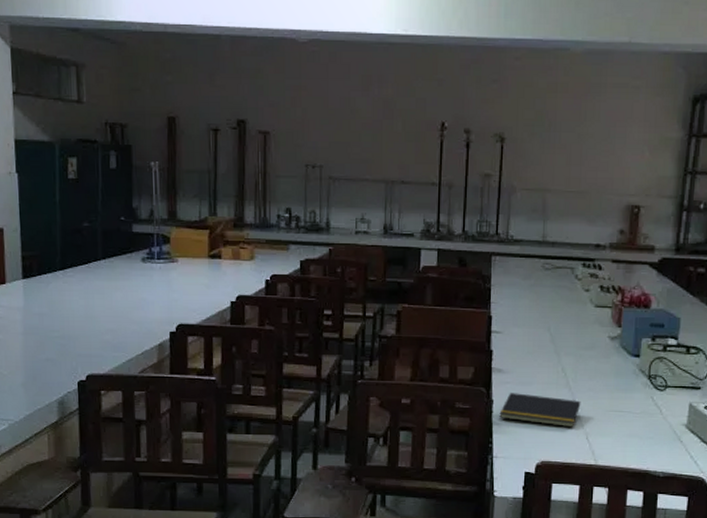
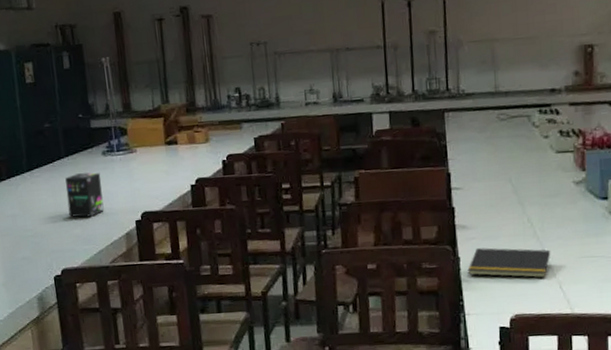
box: none [99,278,138,323] -> present [65,172,104,218]

